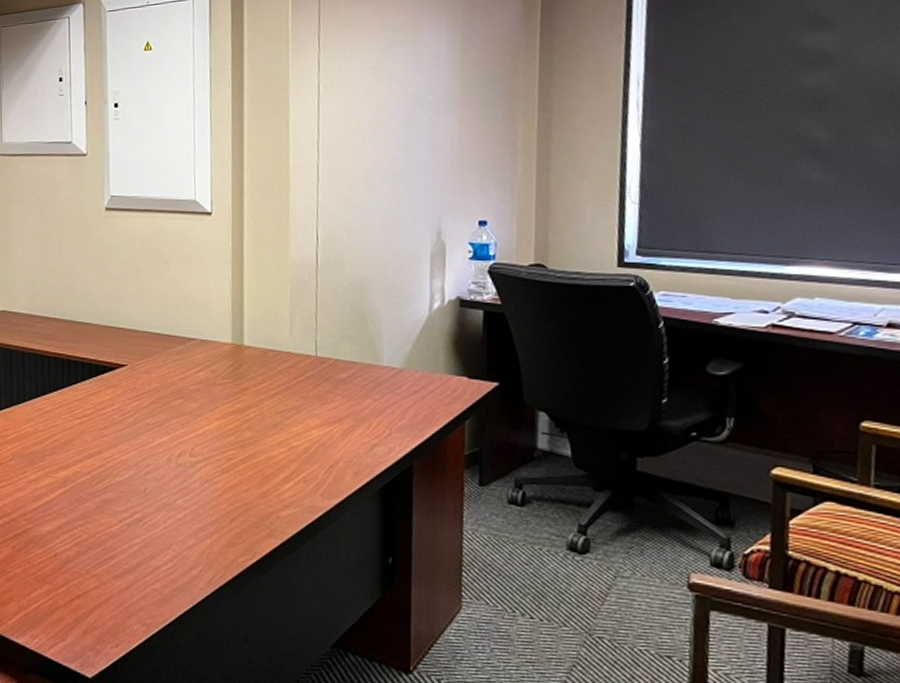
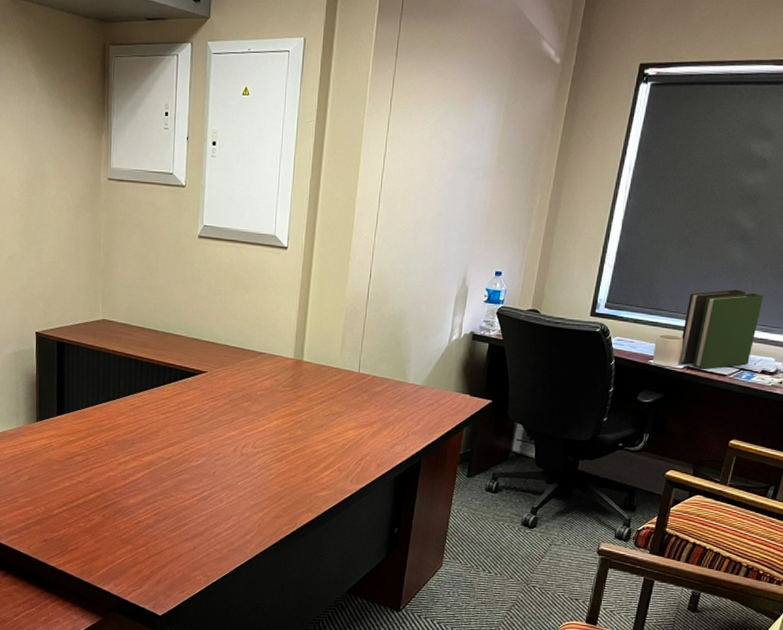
mug: none [717,283,762,327] -> present [653,334,684,368]
binder: none [755,219,868,328] -> present [679,289,764,370]

